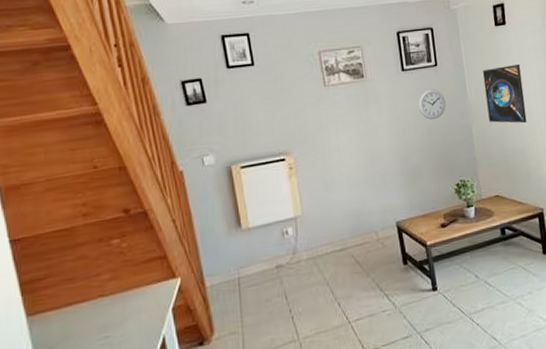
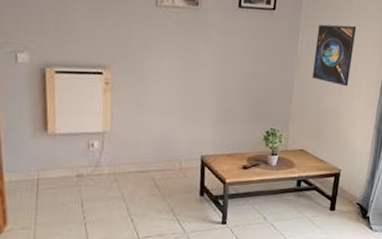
wall clock: present [418,89,446,120] -> none [247,32,275,64]

